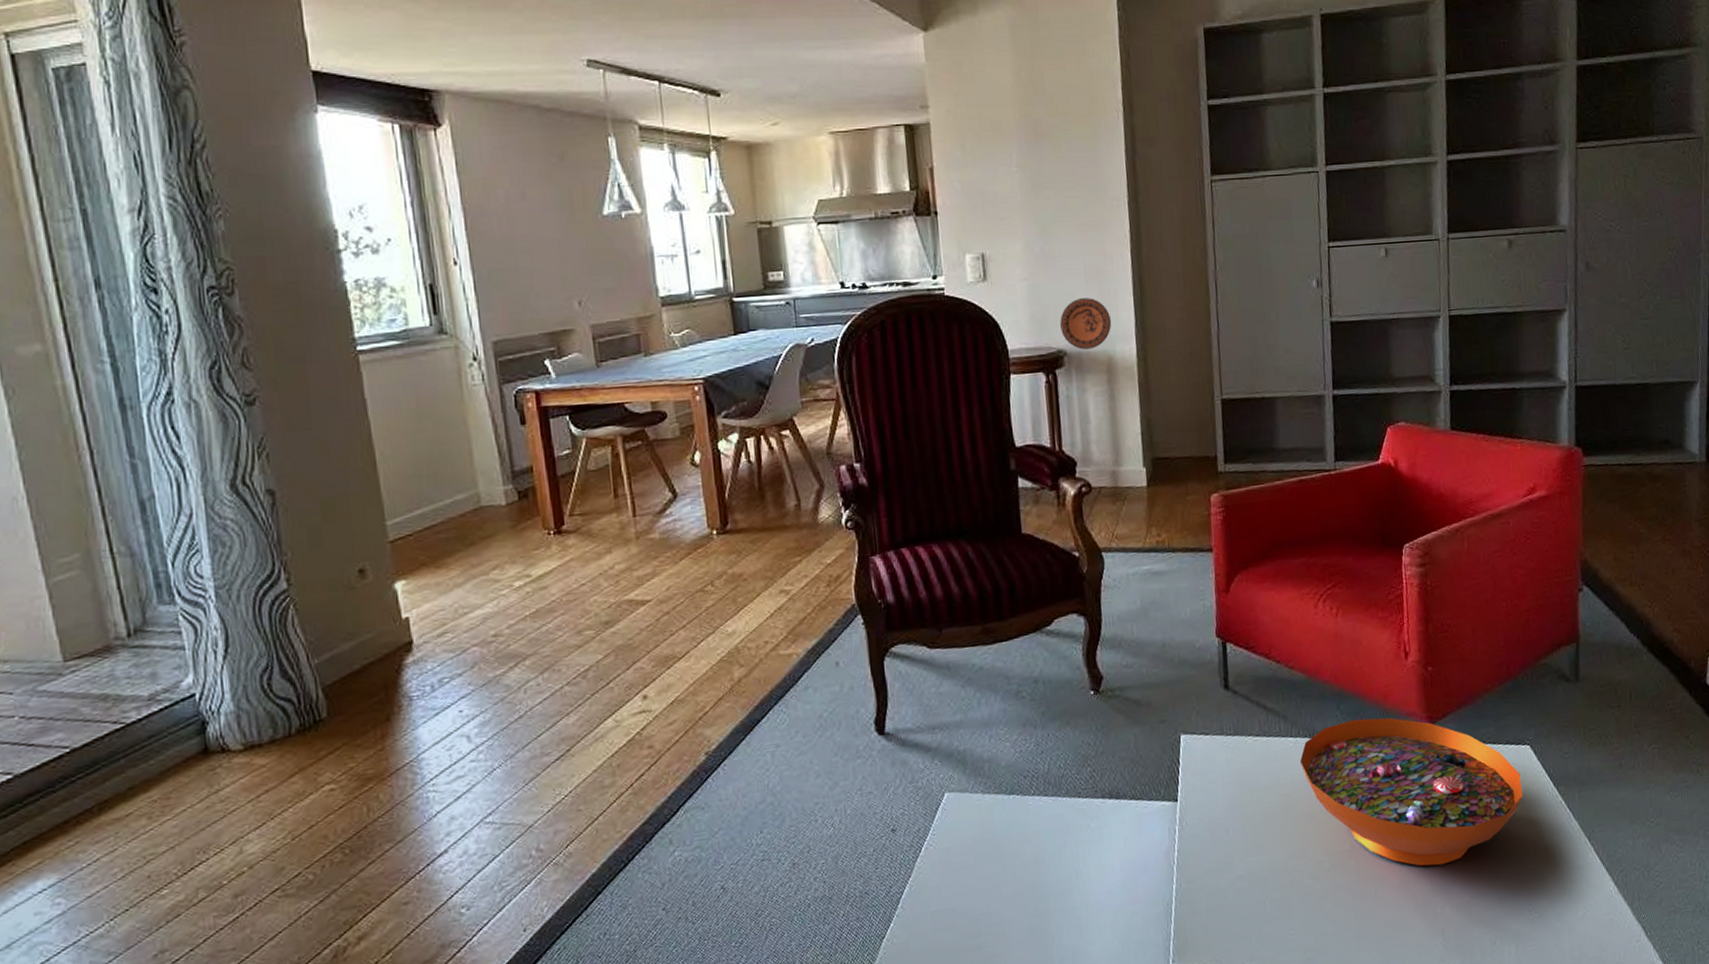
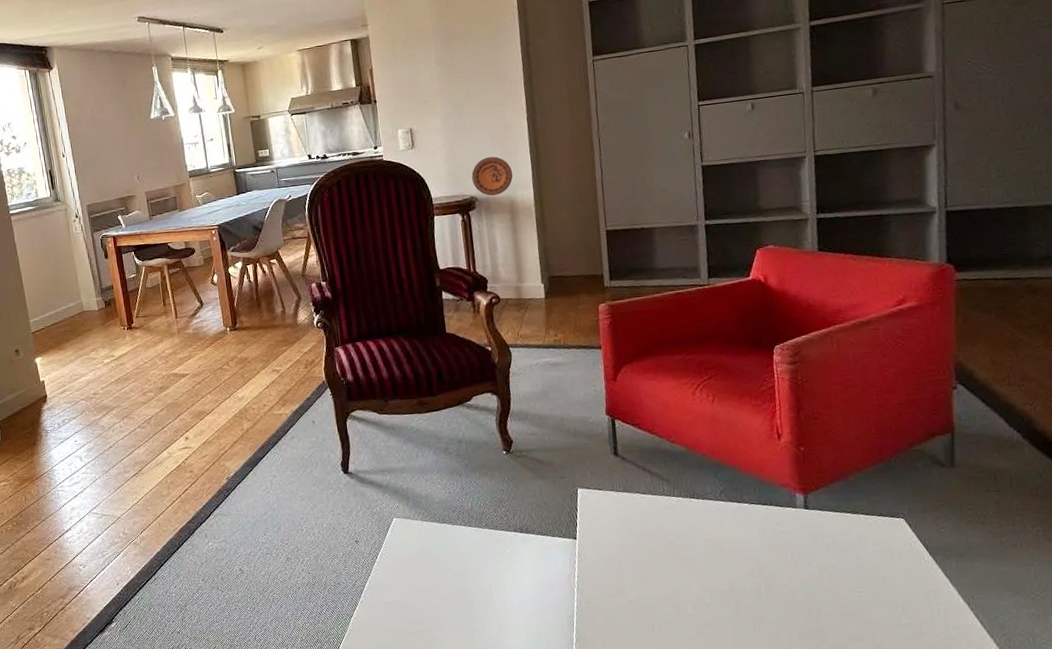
decorative bowl: present [1299,717,1523,866] -> none [682,486,898,612]

